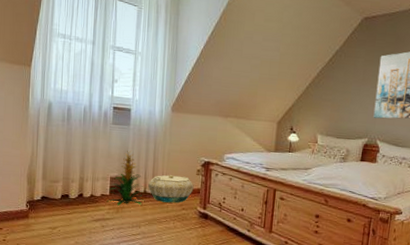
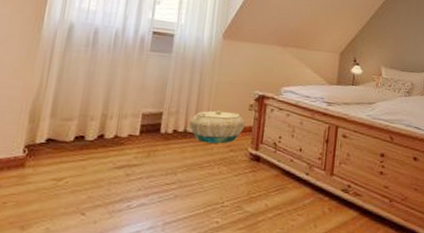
indoor plant: present [106,151,144,206] -> none [135,82,183,148]

